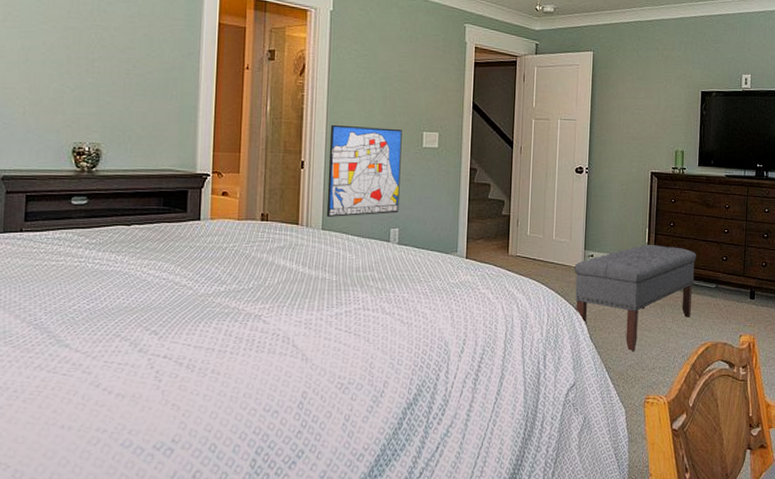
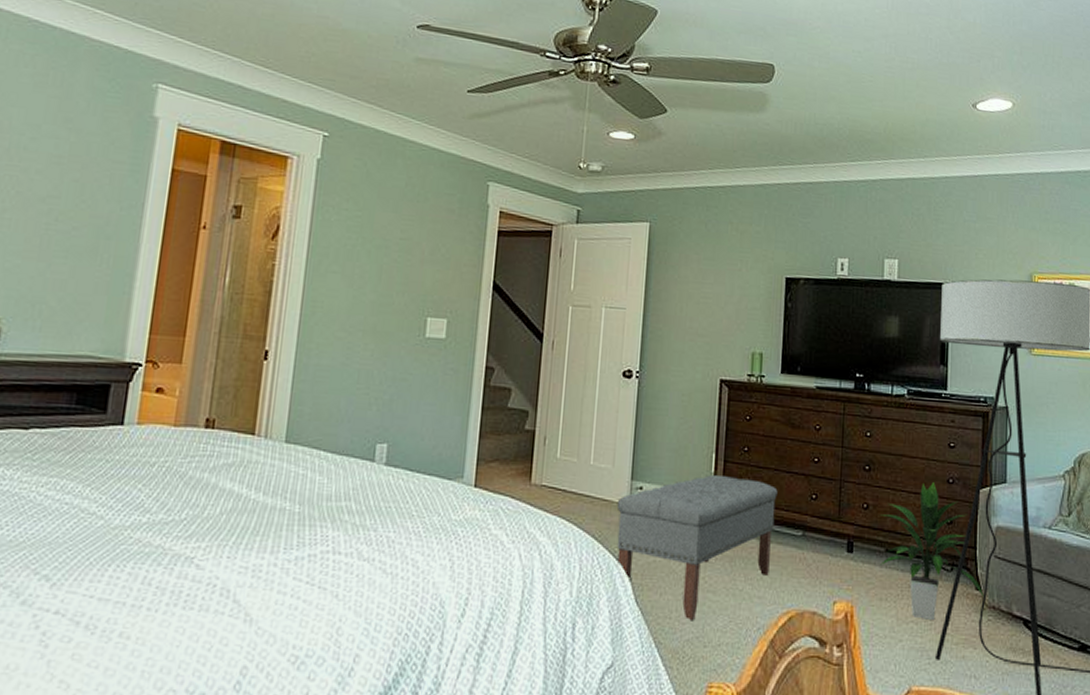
wall art: present [326,124,402,217] -> none [292,303,400,426]

